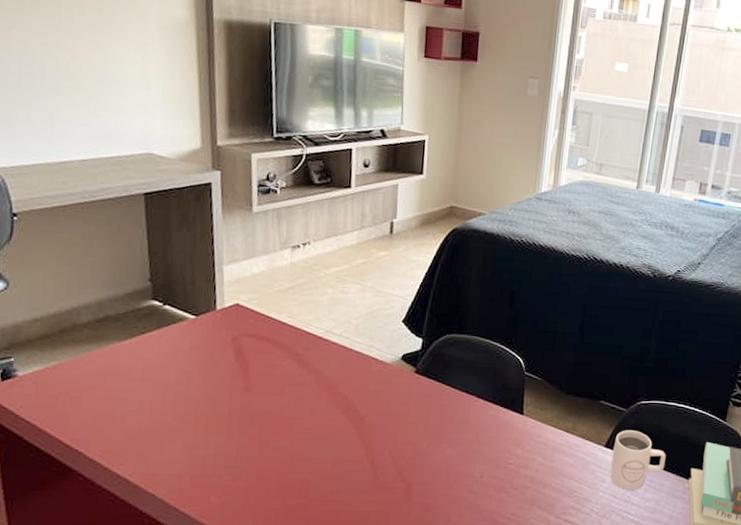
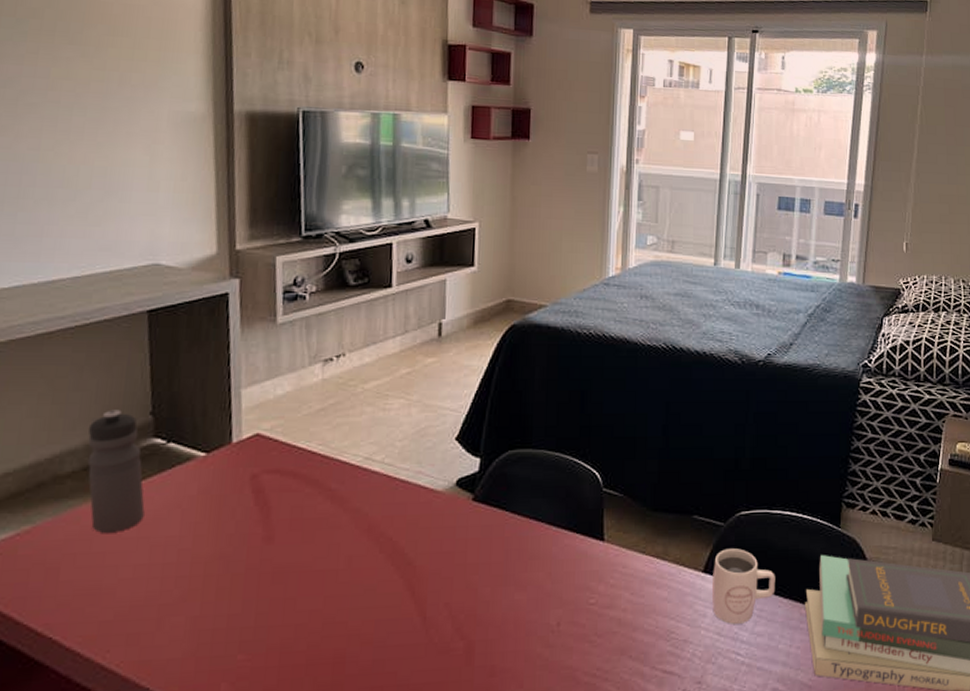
water bottle: none [98,274,147,373] -> present [87,409,145,533]

